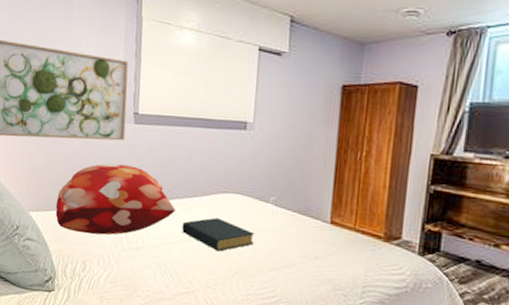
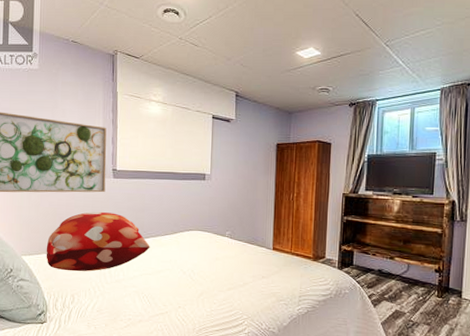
hardback book: present [182,217,254,251] -> none [156,251,215,278]

